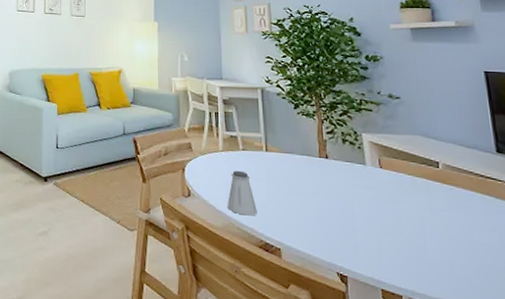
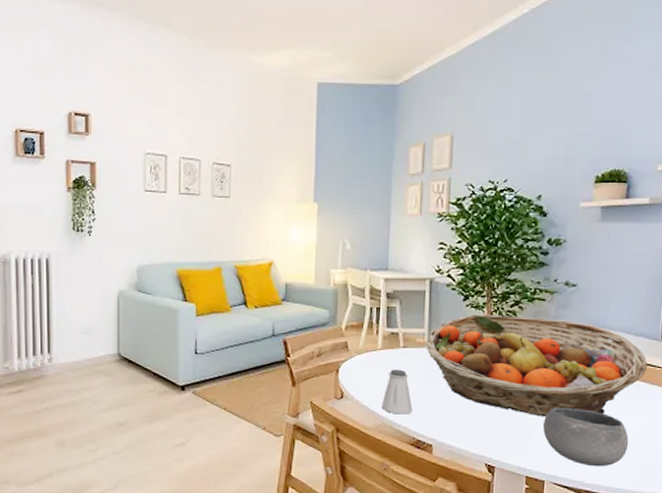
fruit basket: none [262,122,488,227] -> present [424,315,648,417]
bowl: none [390,216,486,285] -> present [543,407,629,467]

